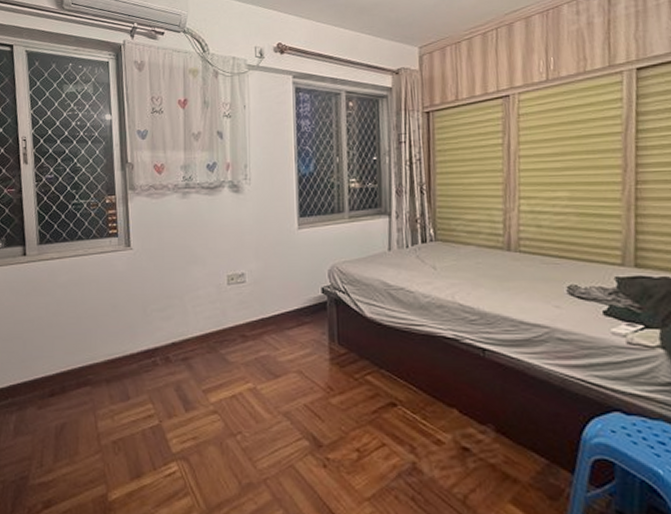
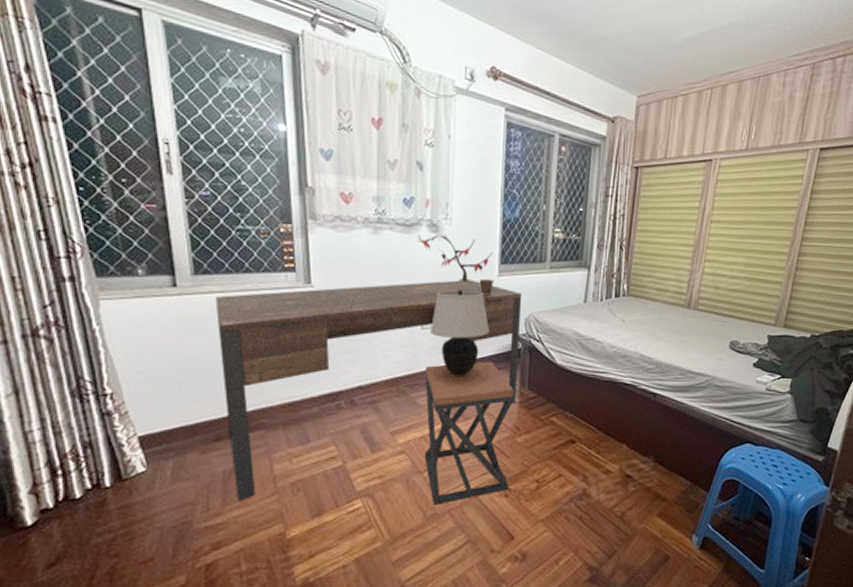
desk: none [54,234,327,457] -> present [215,279,522,500]
potted plant: none [220,192,294,248] -> present [417,233,494,295]
stool: none [234,315,327,473] -> present [424,361,514,505]
table lamp: none [236,244,294,331] -> present [430,289,490,376]

